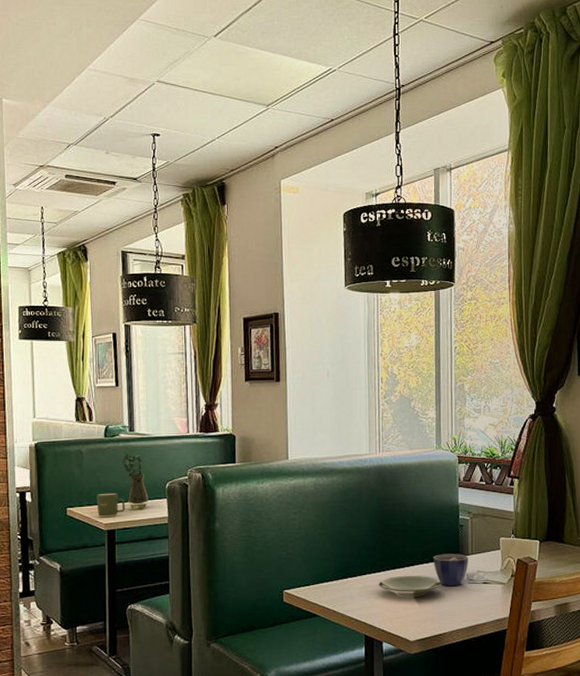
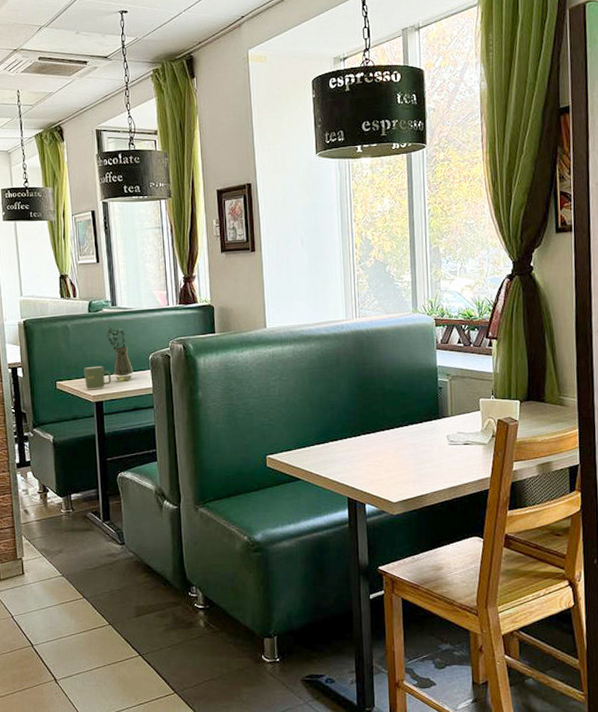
saucer: present [378,575,443,598] -> none [359,438,424,460]
cup: present [433,554,469,587] -> none [412,416,449,449]

